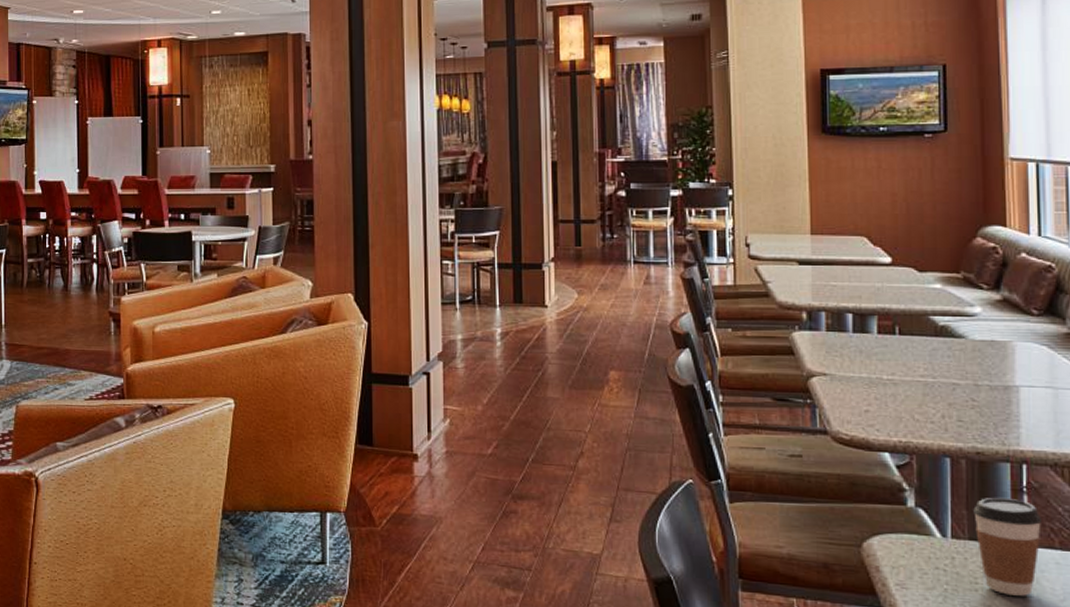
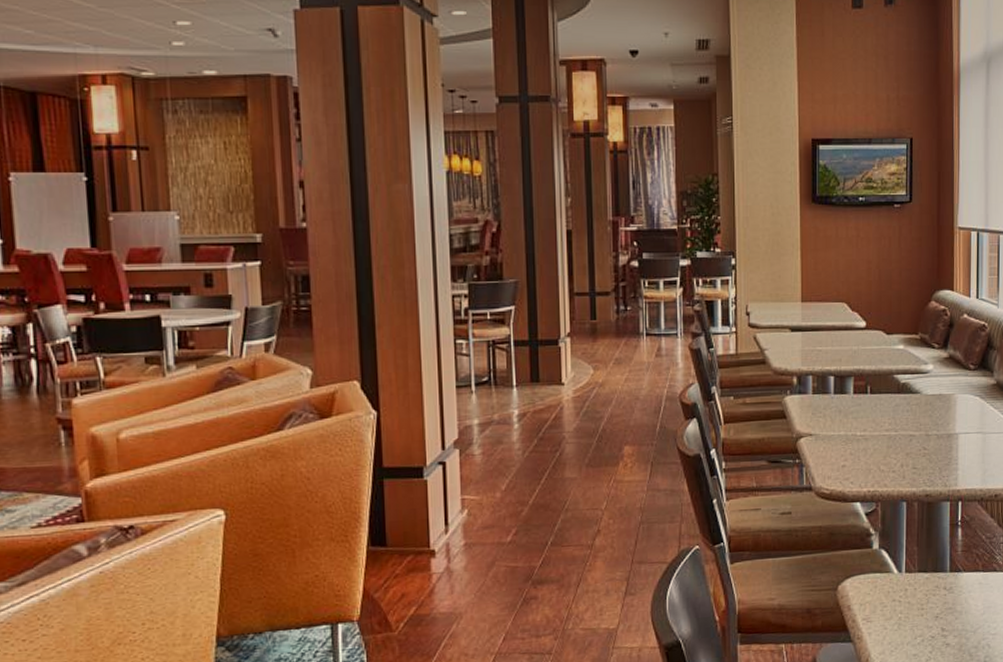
coffee cup: present [973,497,1041,596] -> none [922,532,970,616]

